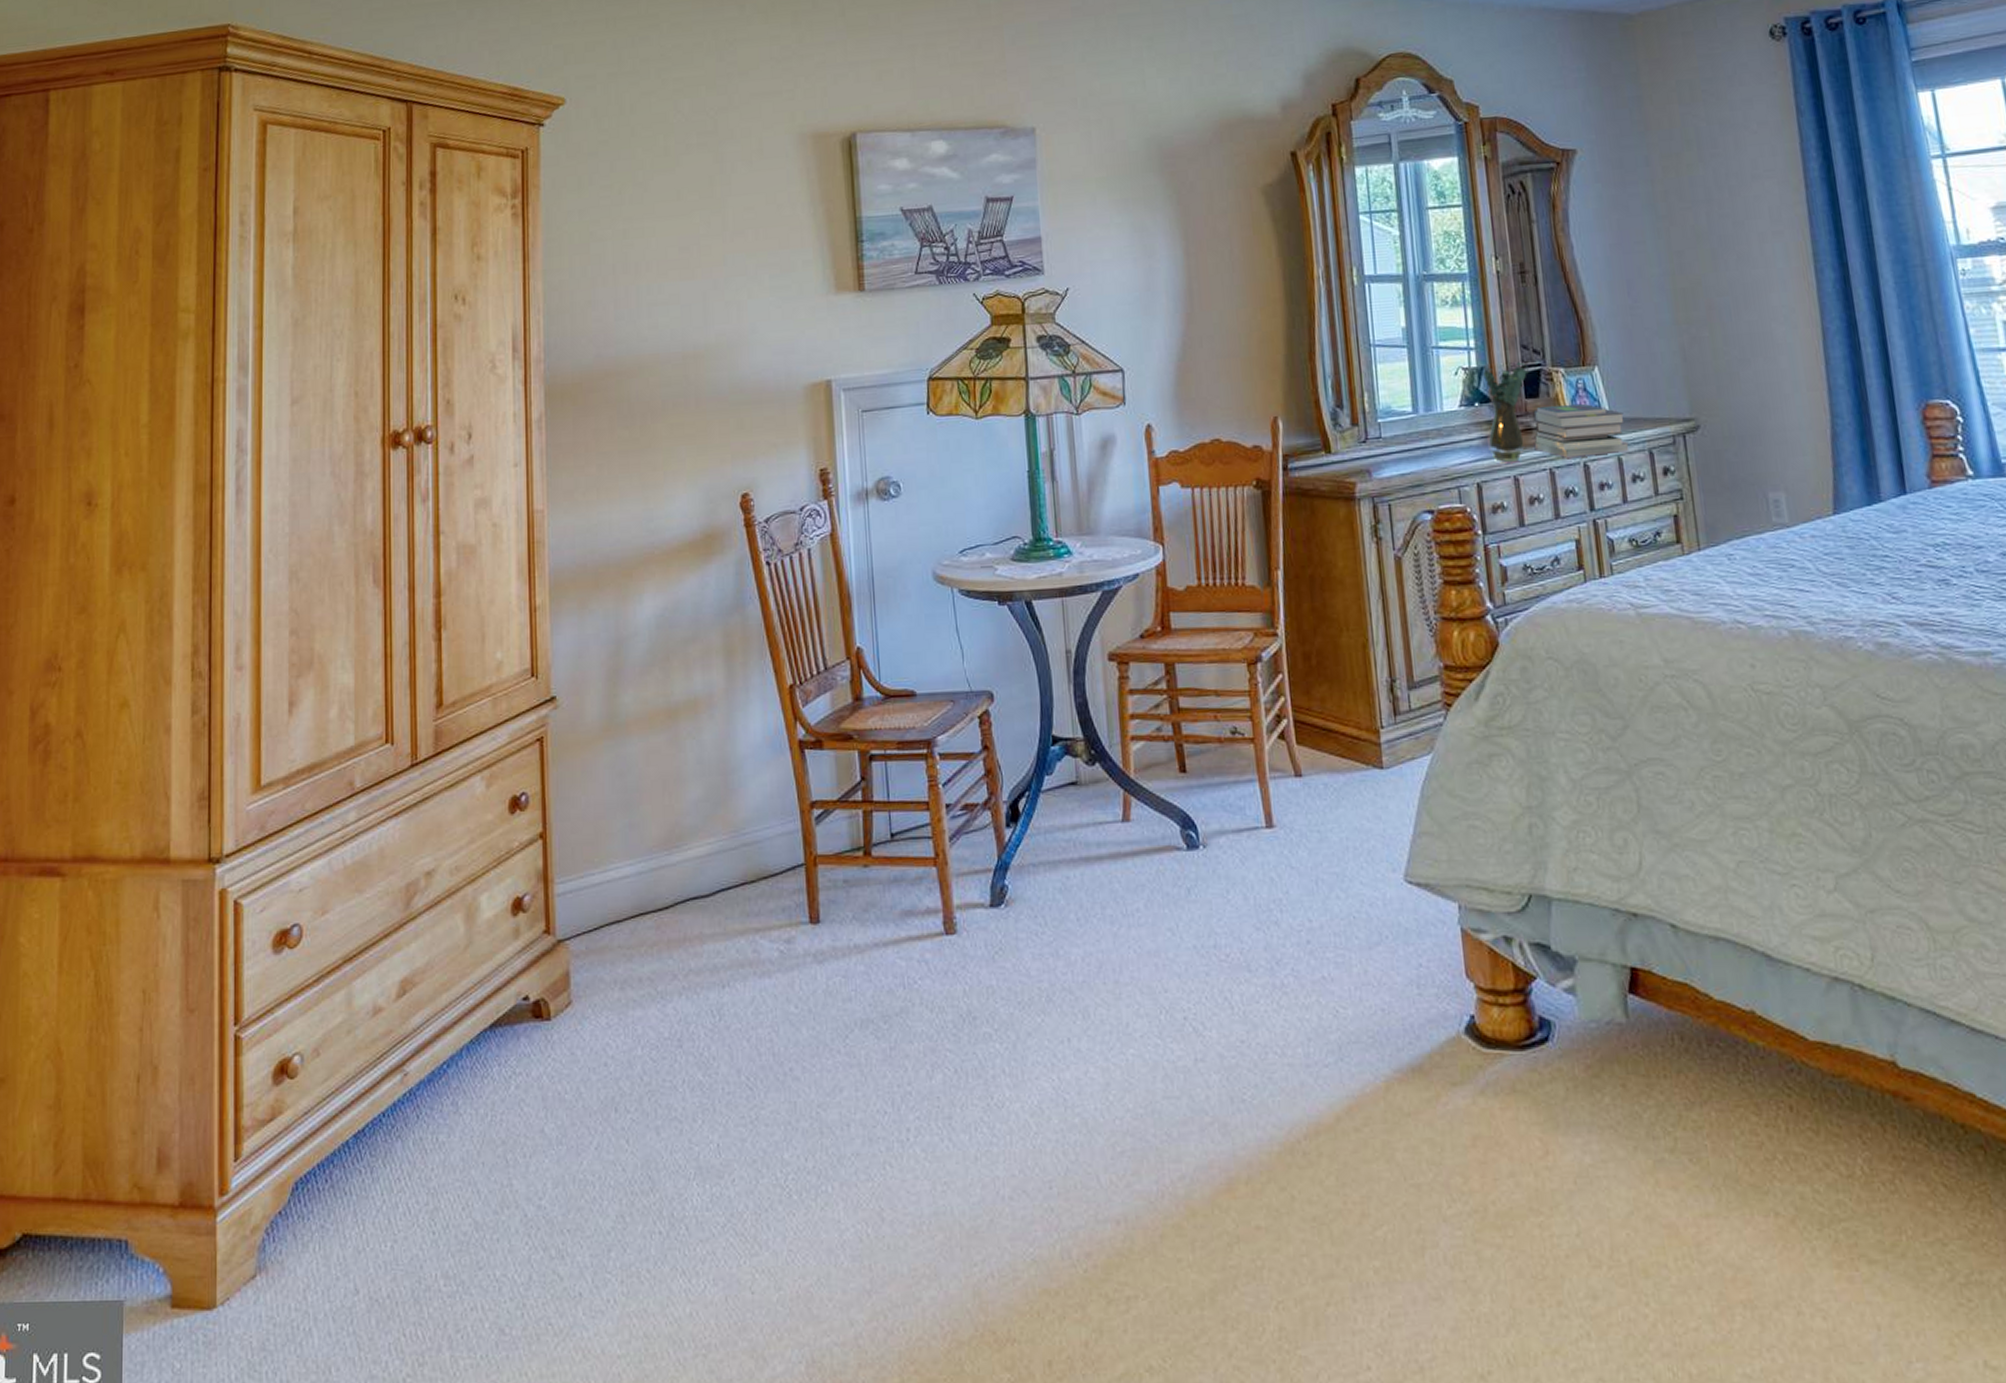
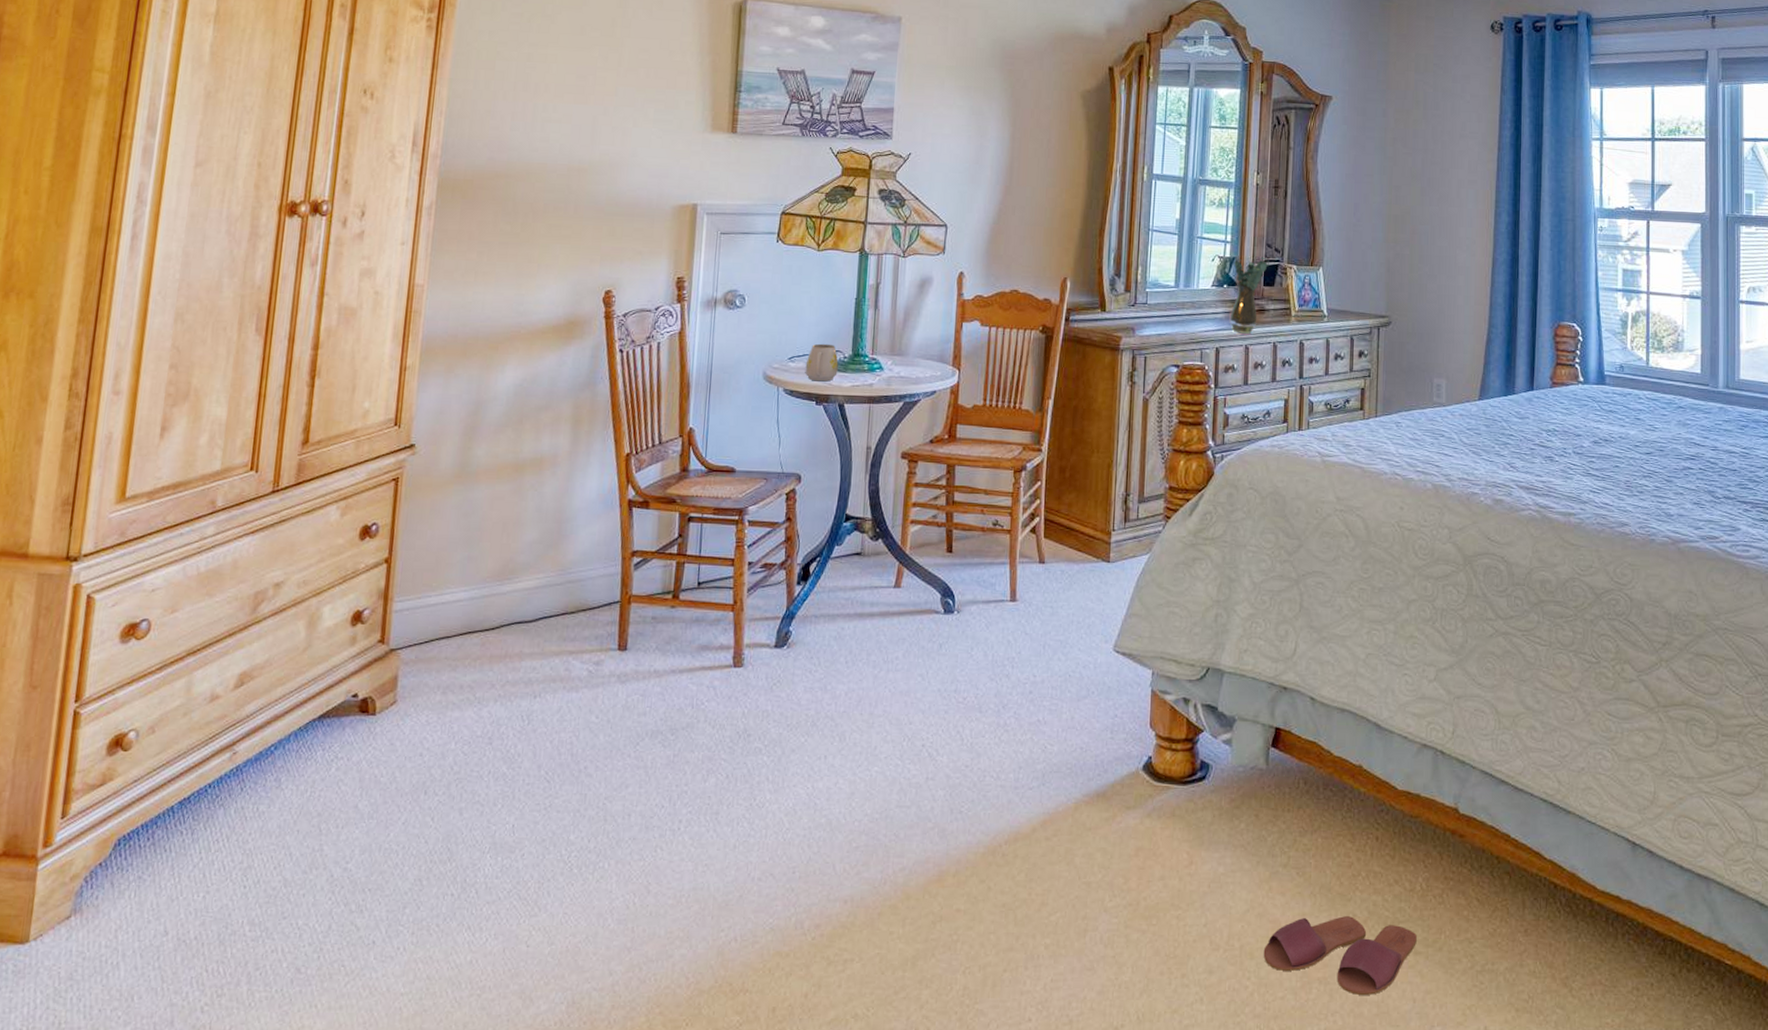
mug: none [980,529,1019,577] -> present [805,343,839,382]
books: present [1533,404,1630,459] -> none [1264,294,1336,337]
slippers: none [1661,1215,1869,1322] -> present [1263,916,1417,995]

